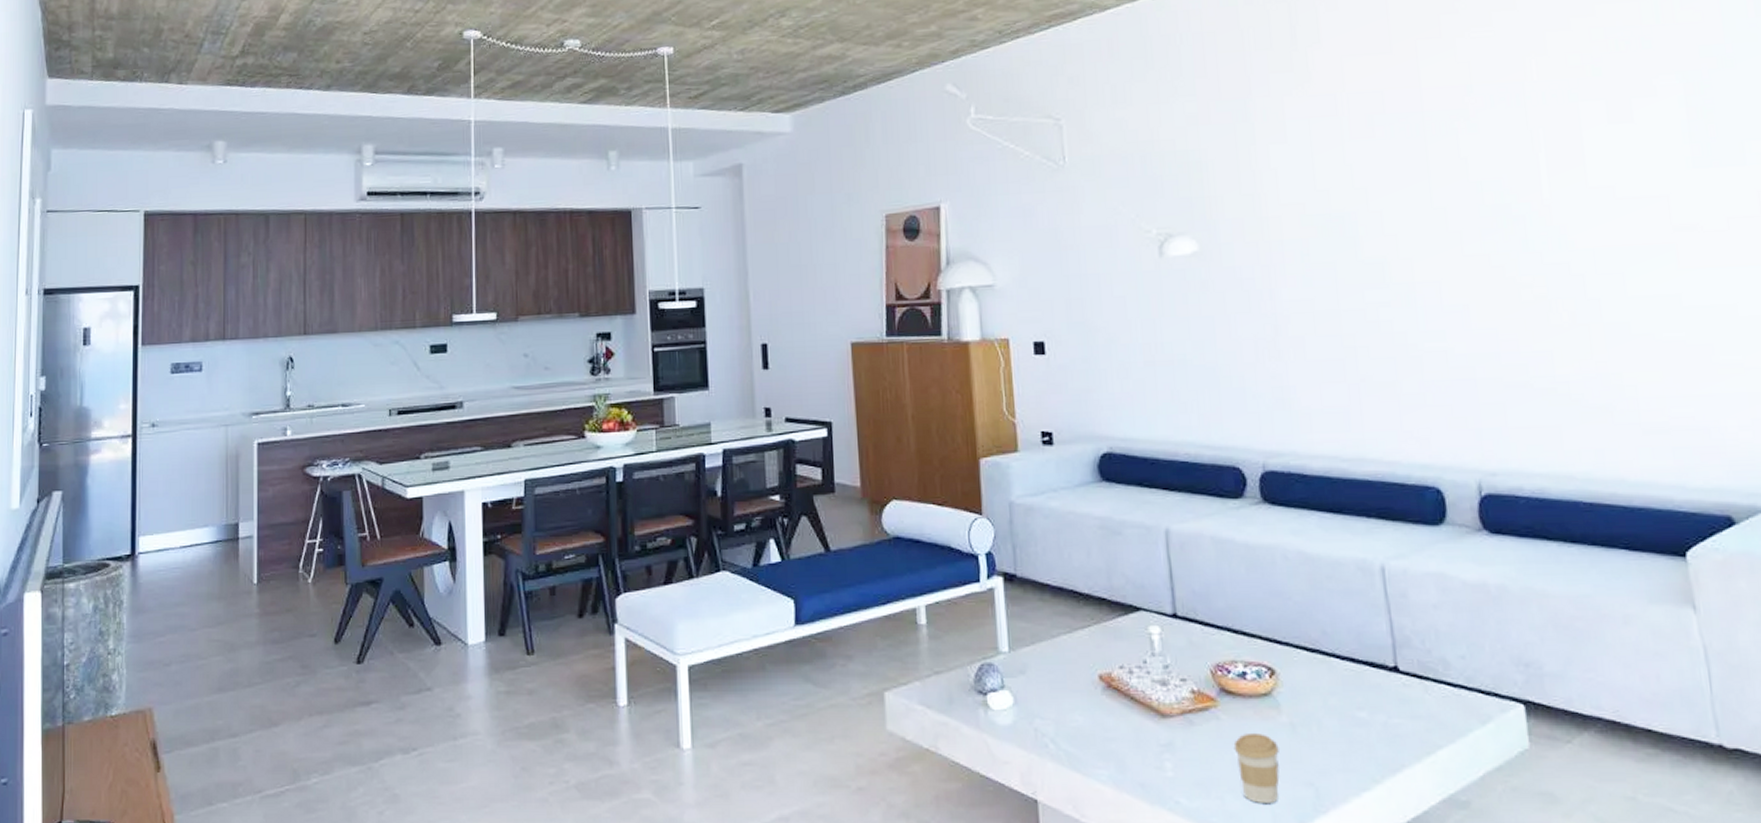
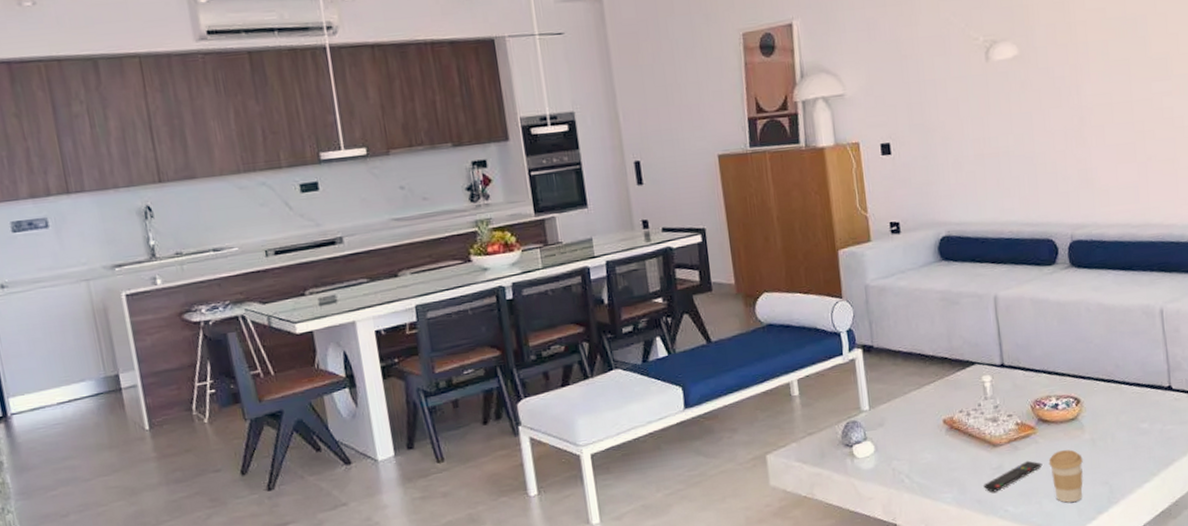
remote control: none [1148,740,1226,776] -> present [983,460,1043,493]

